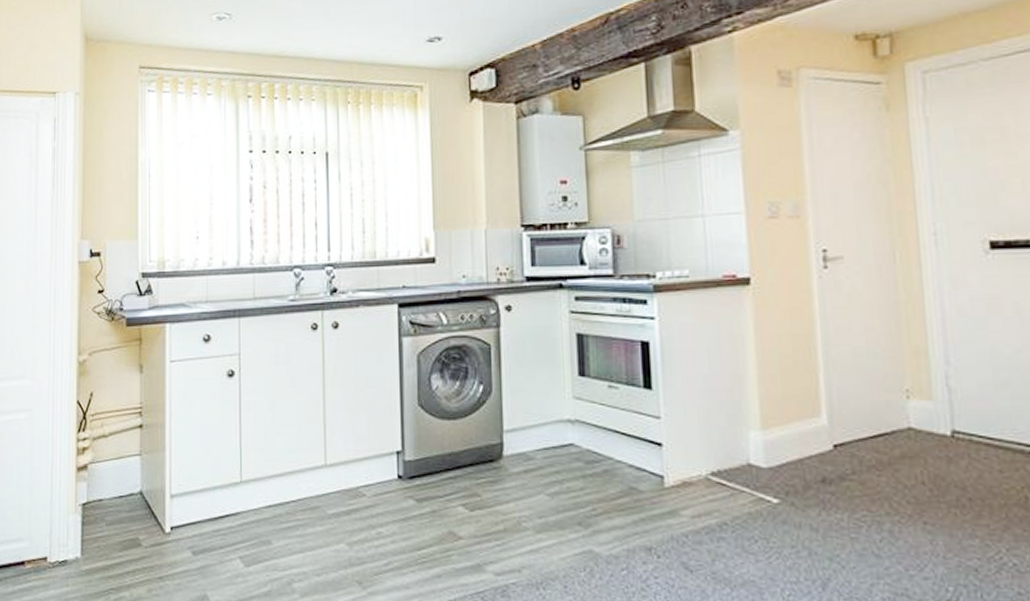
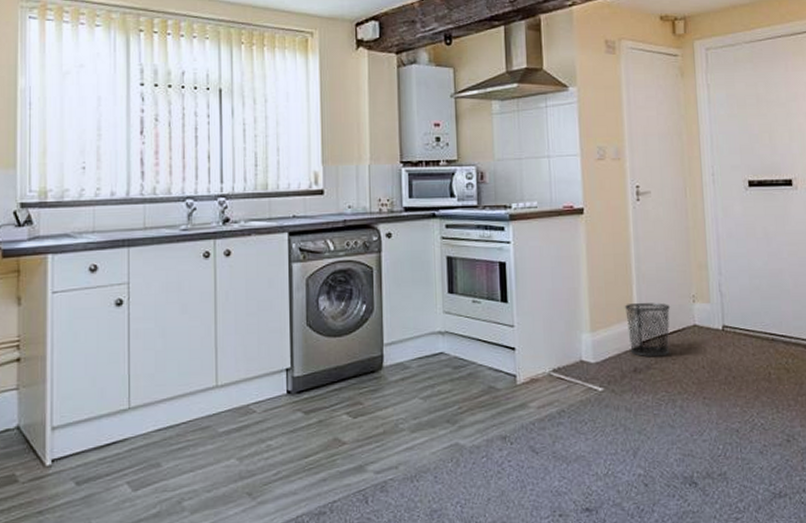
waste bin: none [807,397,874,464] -> present [624,303,671,356]

